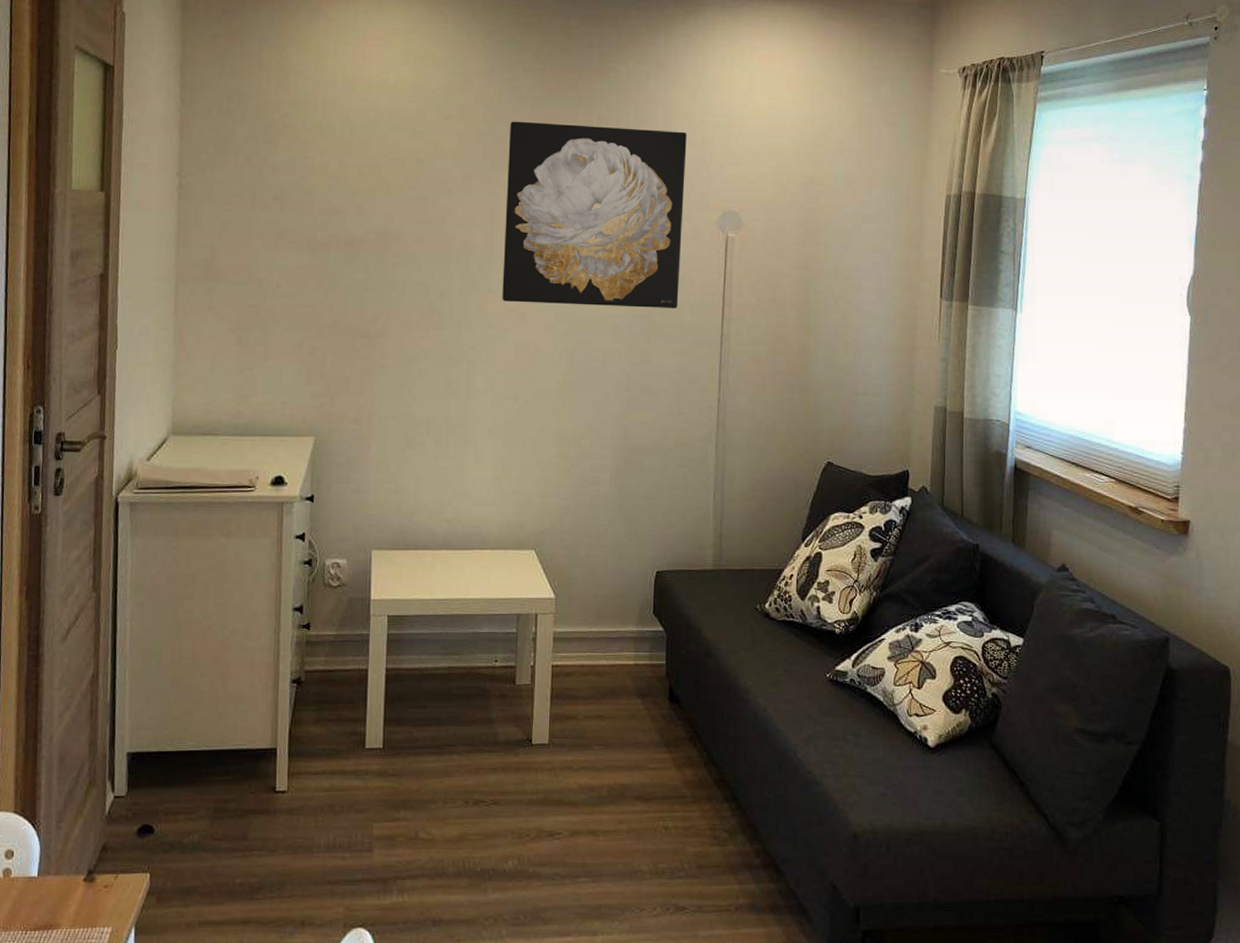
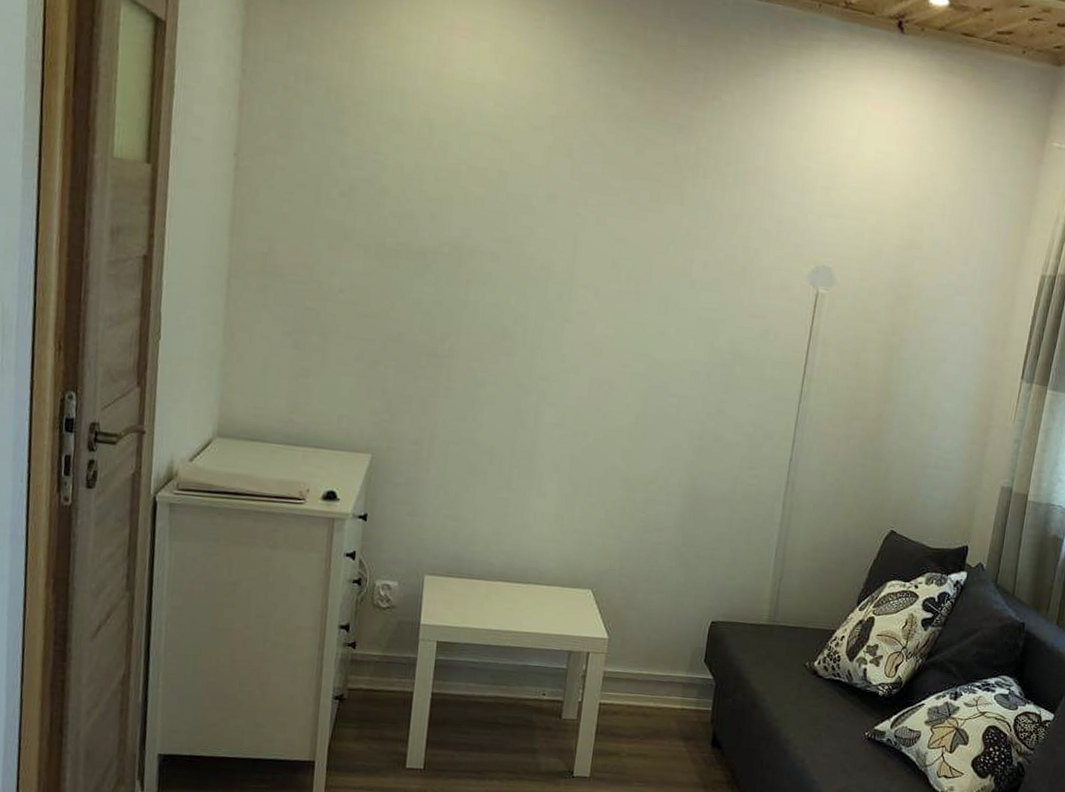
wall art: present [502,121,687,308] -> none [579,141,788,361]

